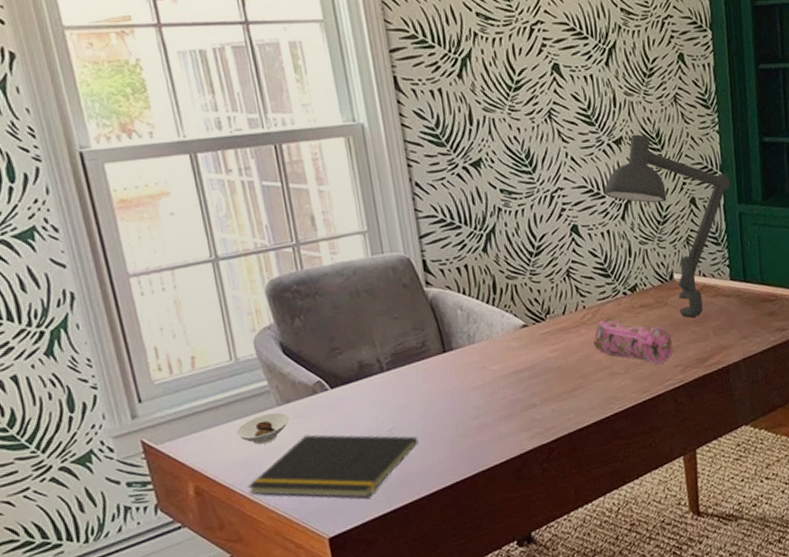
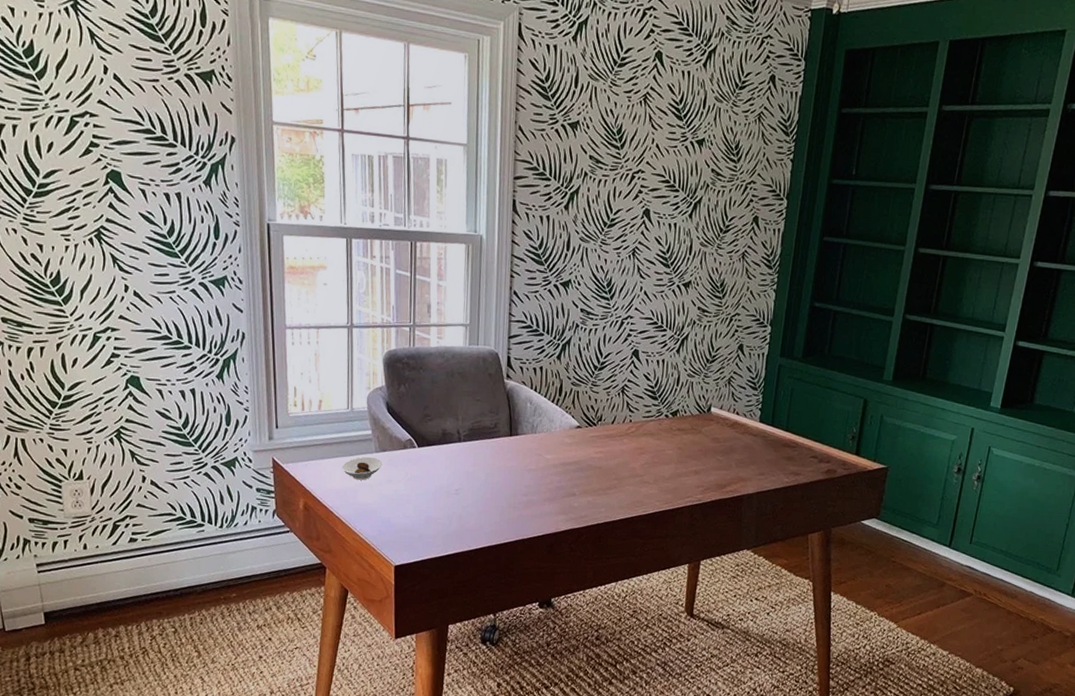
notepad: present [247,434,419,499] -> none [342,480,477,541]
pencil case: present [594,318,673,366] -> none [633,434,699,483]
desk lamp: present [603,134,731,318] -> none [666,281,778,448]

